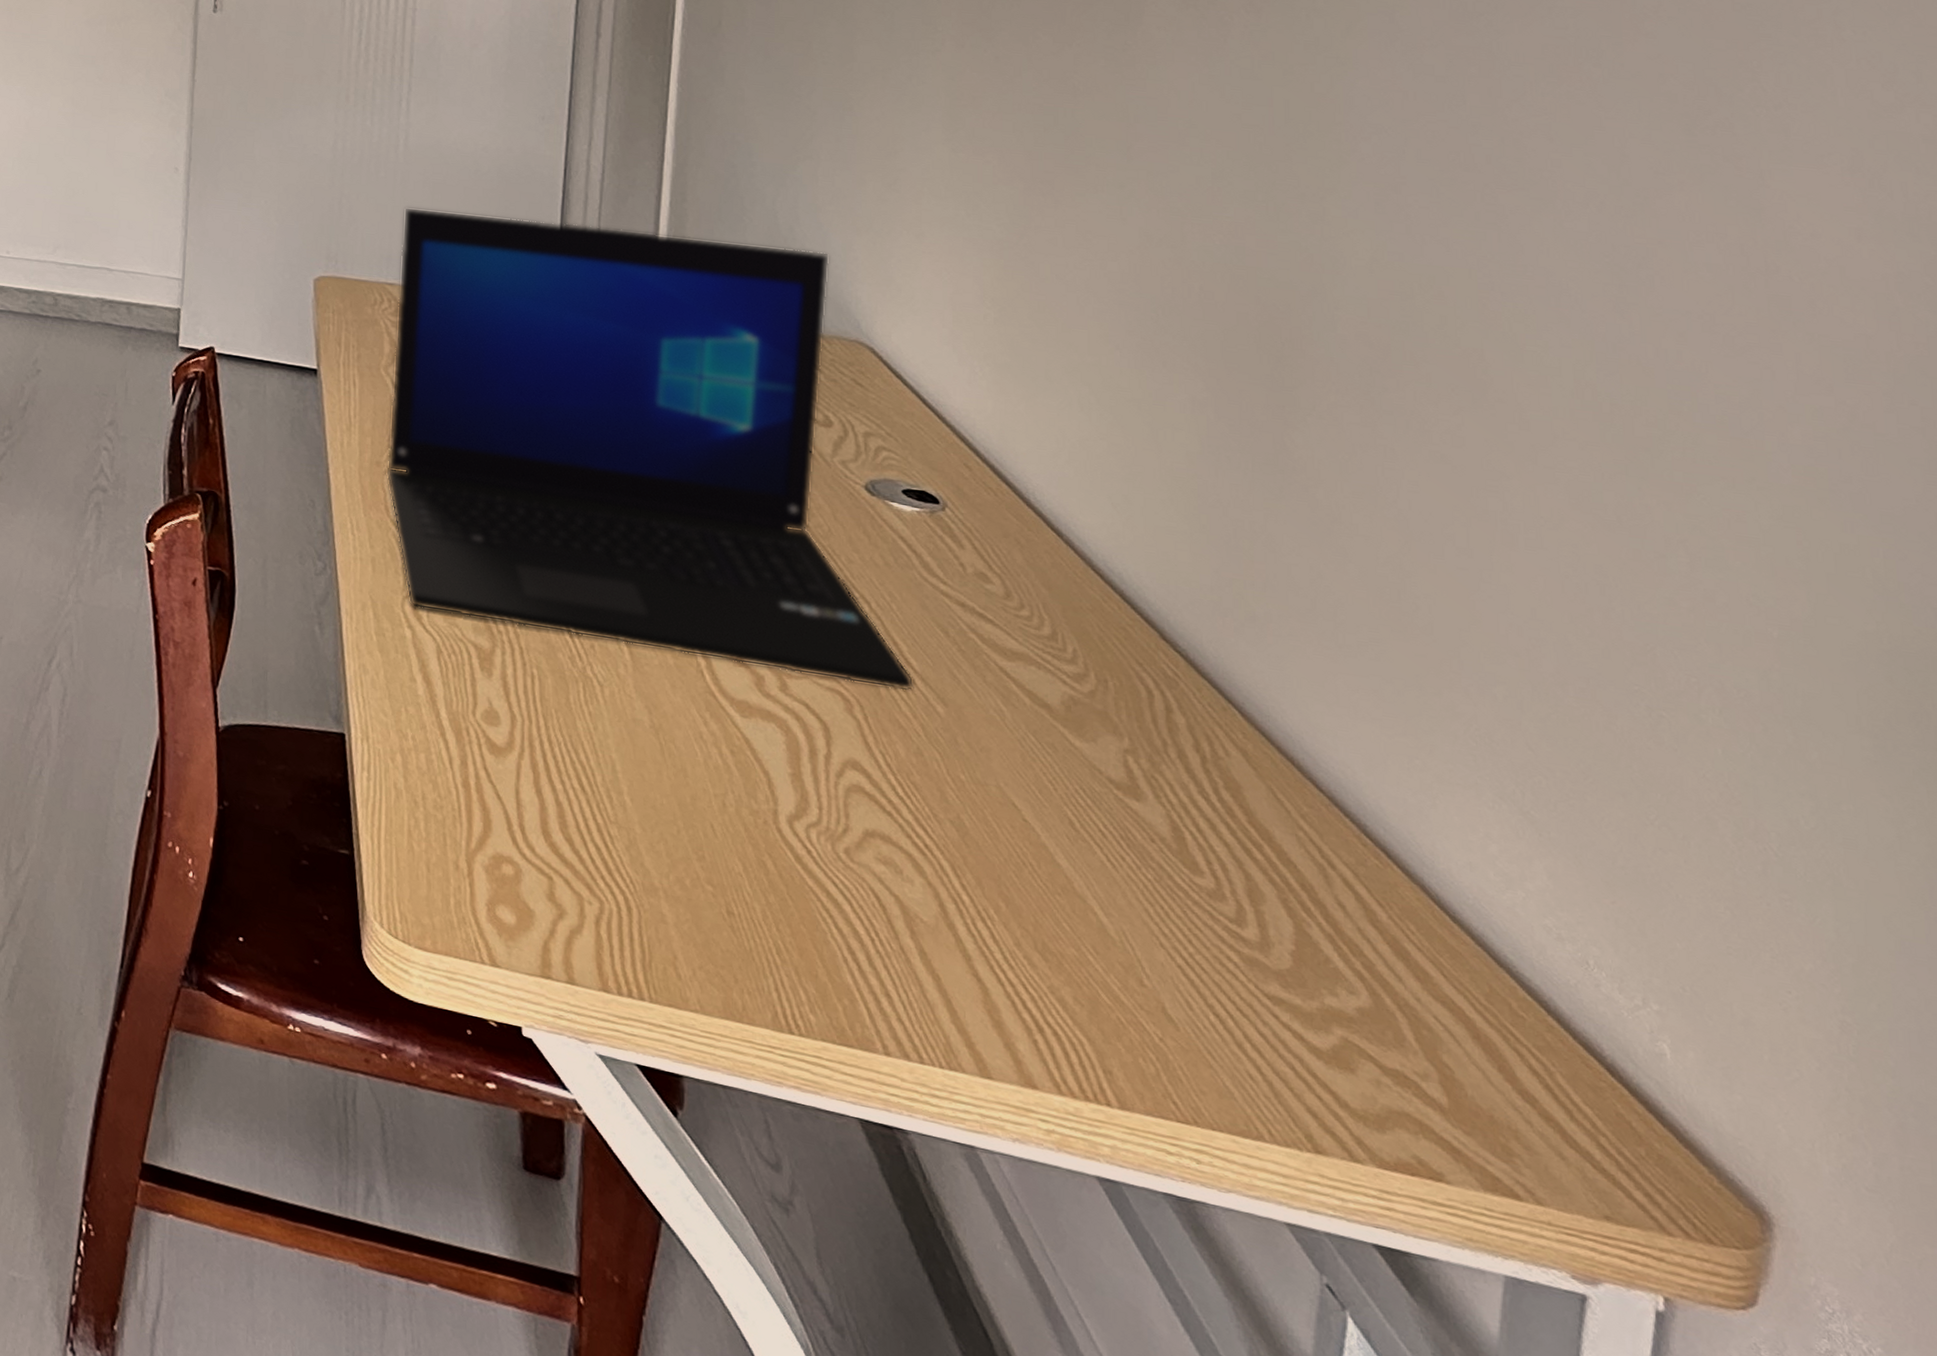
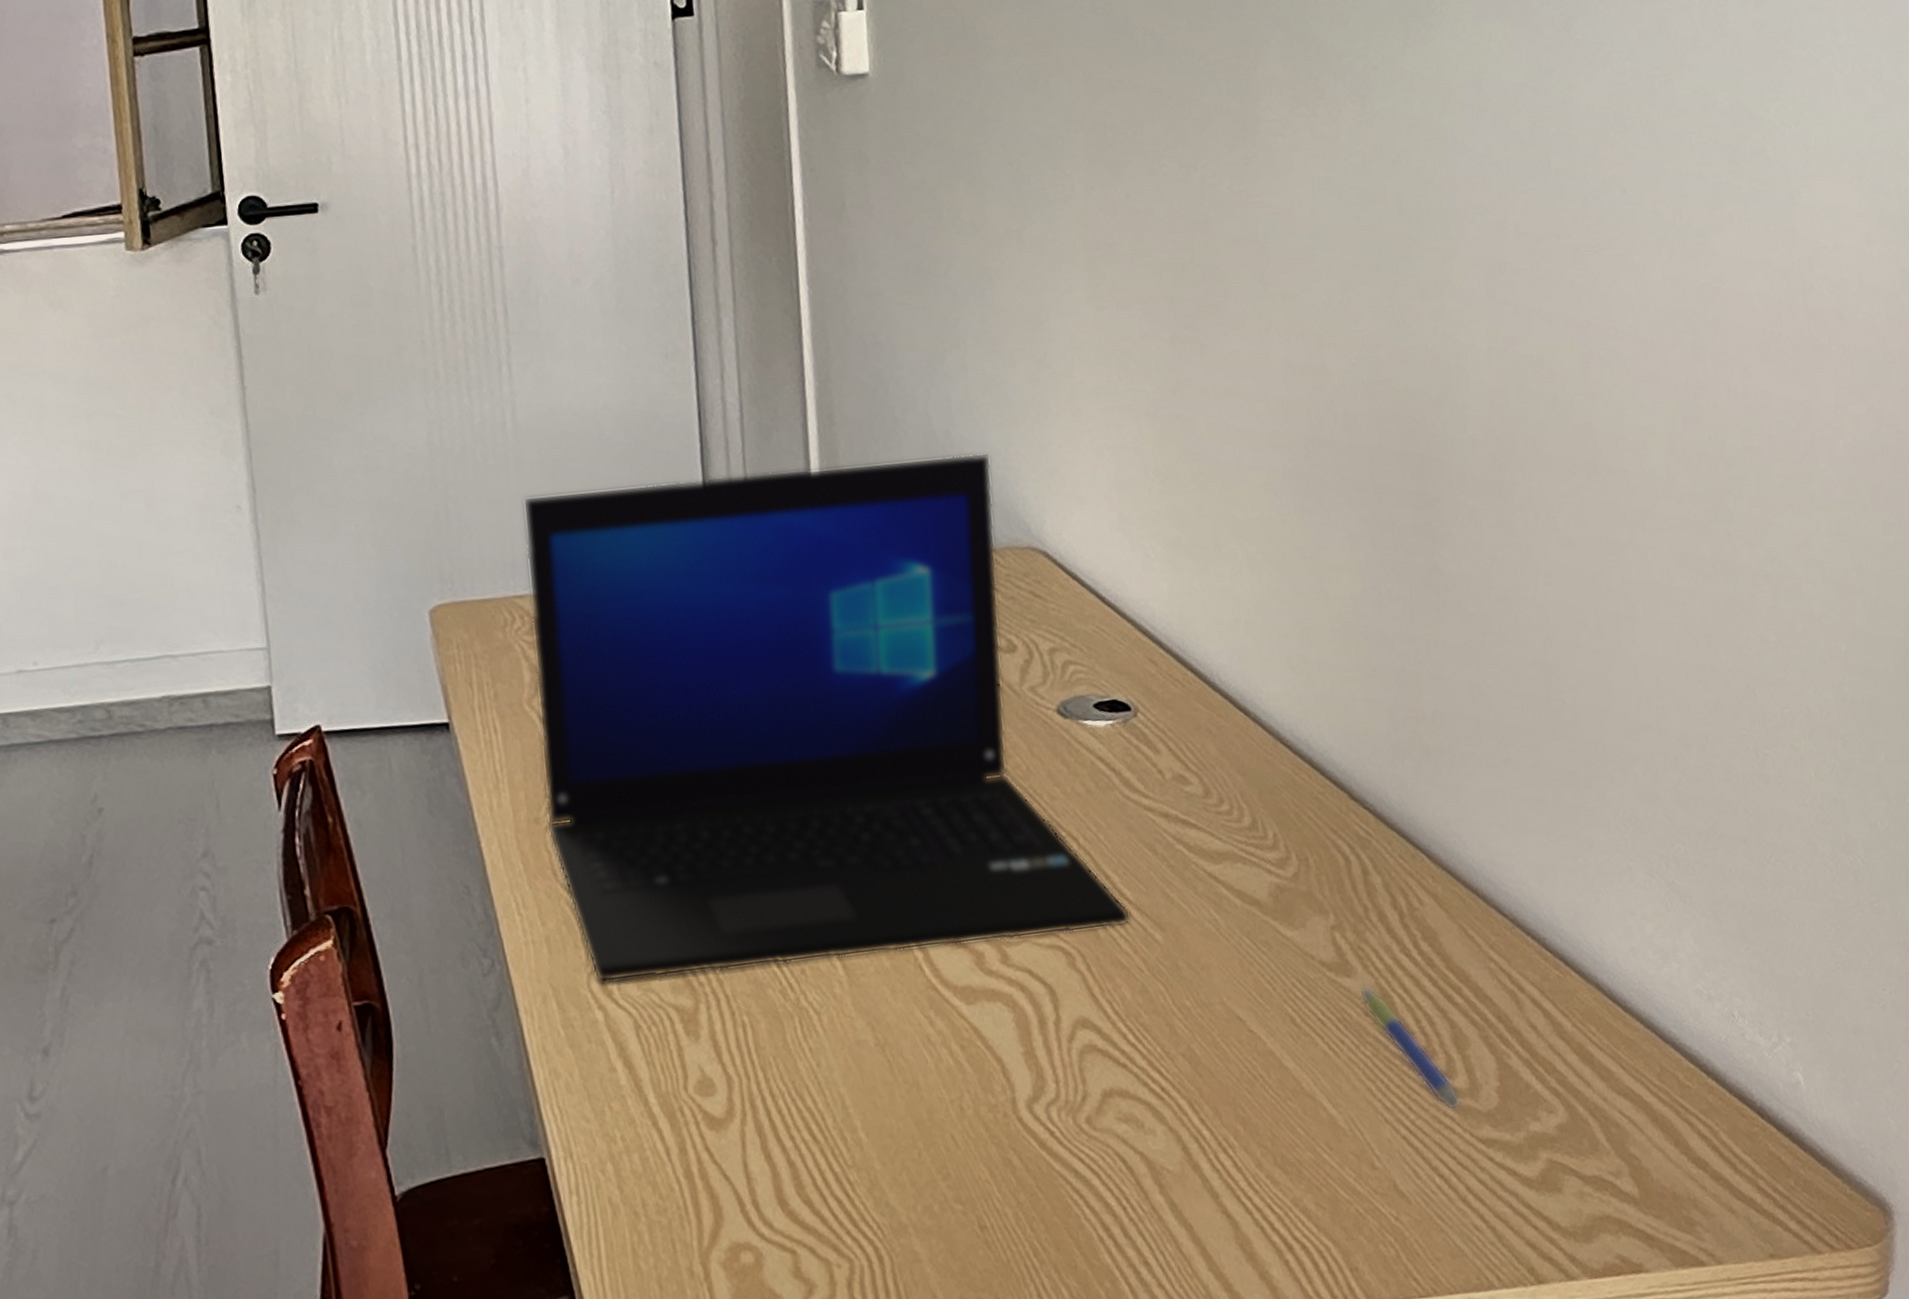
pen: none [1147,812,1249,959] -> present [1359,985,1462,1111]

